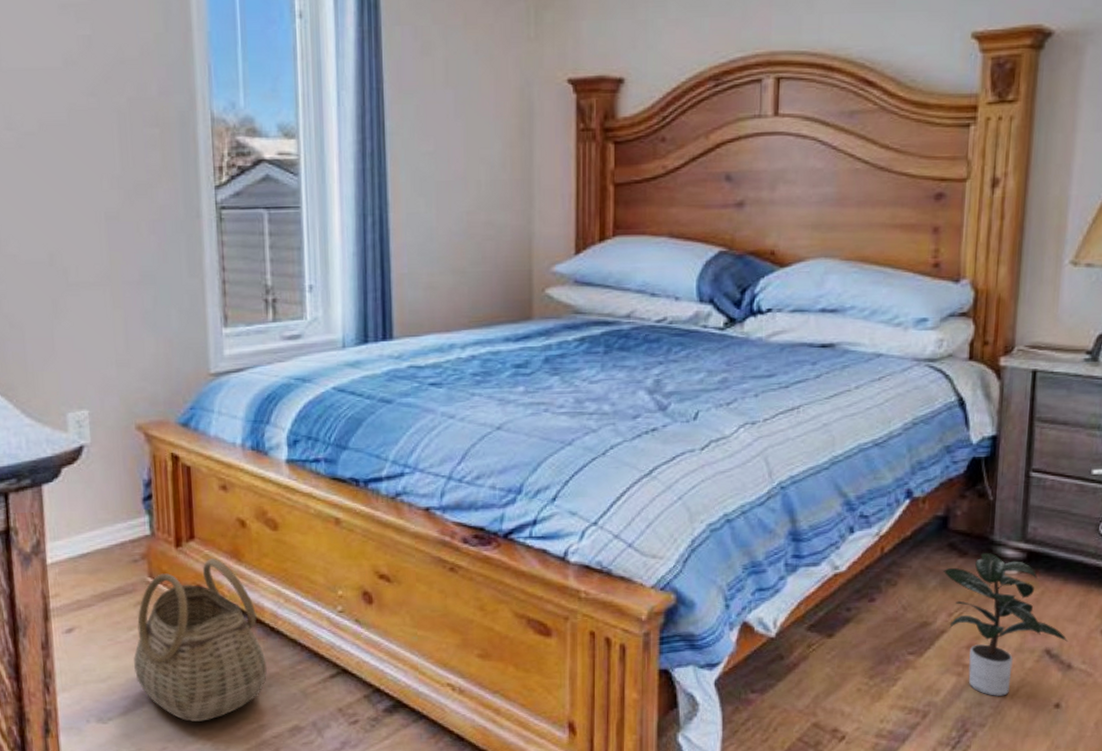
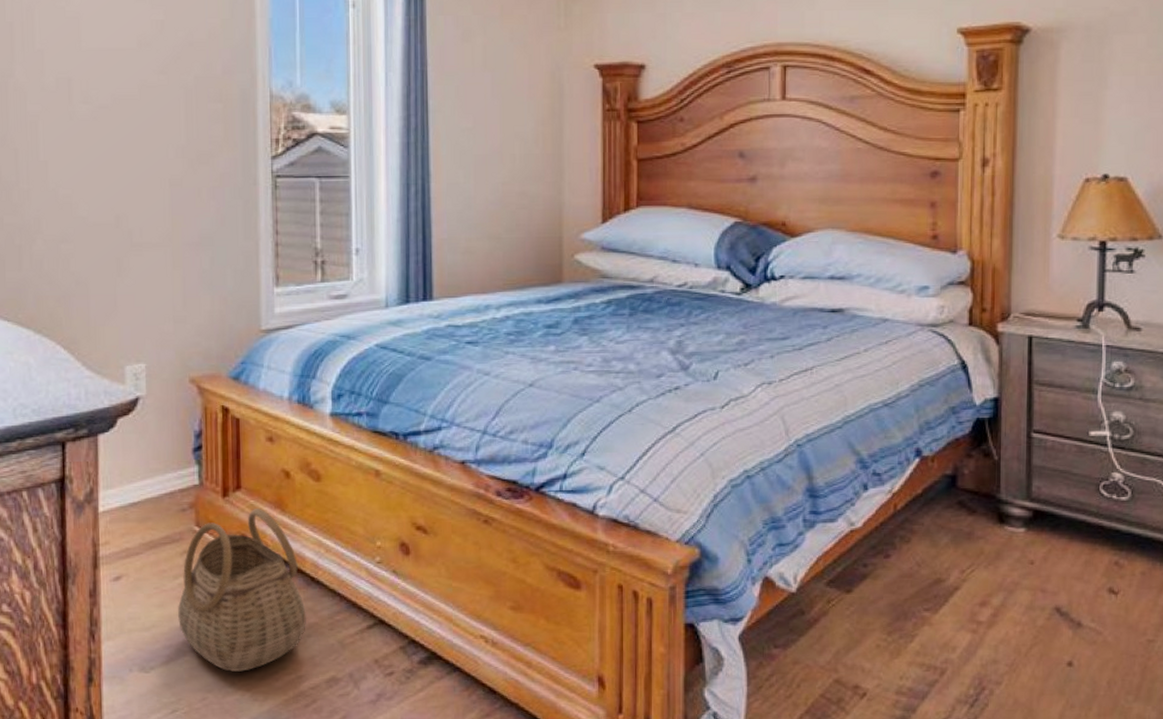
potted plant: present [942,553,1069,697] -> none [953,511,1077,655]

